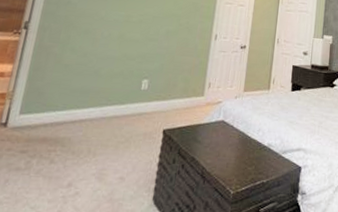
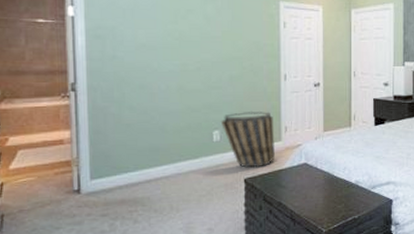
basket: none [151,64,200,120] -> present [220,111,275,168]

